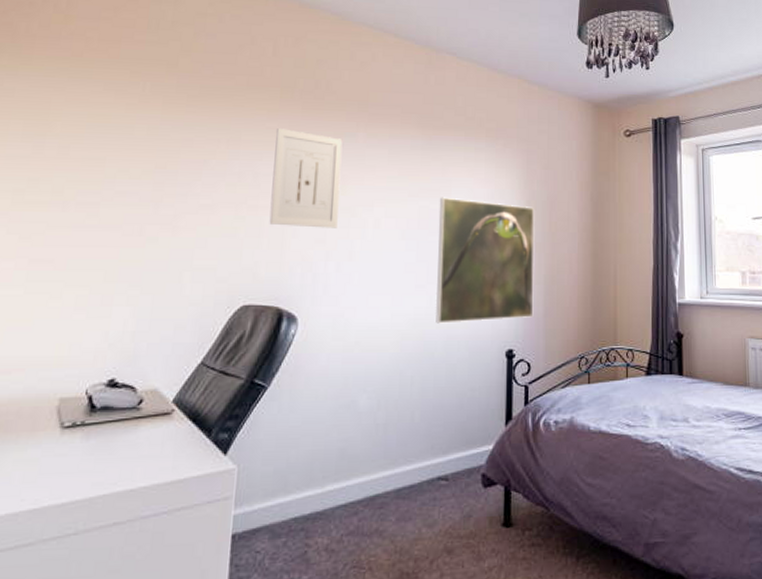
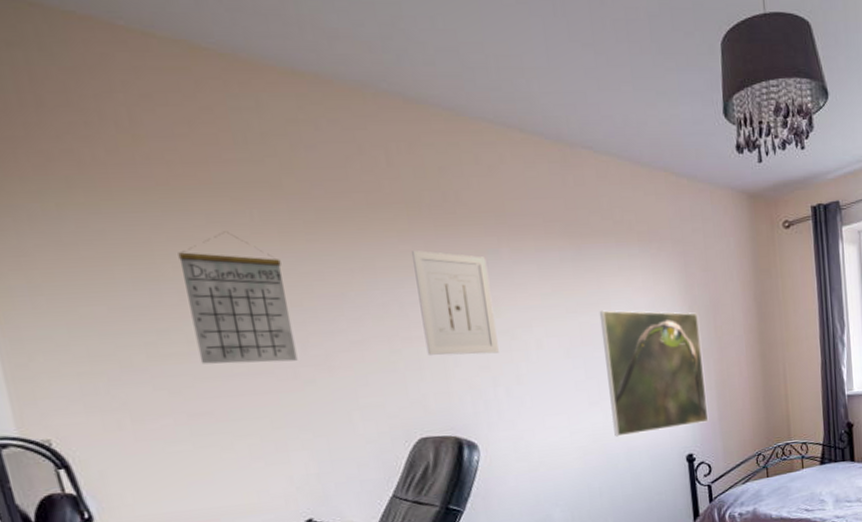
calendar: none [58,98,158,218] -> present [178,231,298,364]

